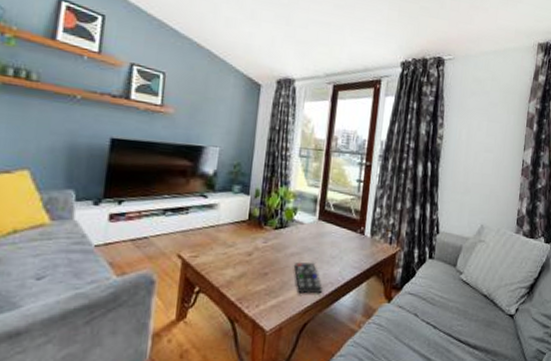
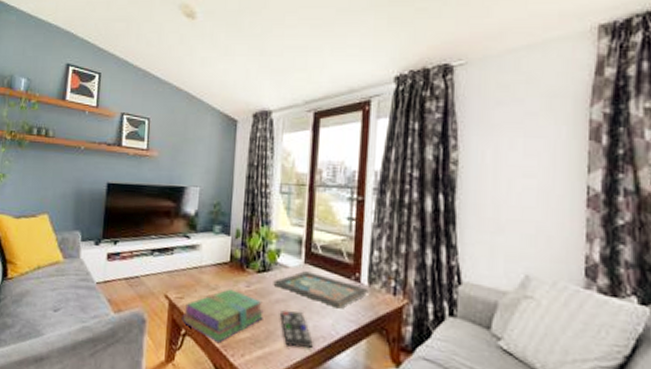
stack of books: none [196,245,279,296] -> present [182,289,264,343]
decorative tray: none [289,227,371,258] -> present [273,271,369,309]

